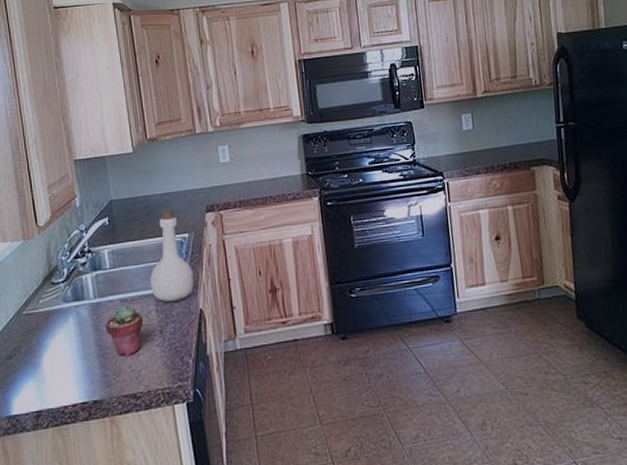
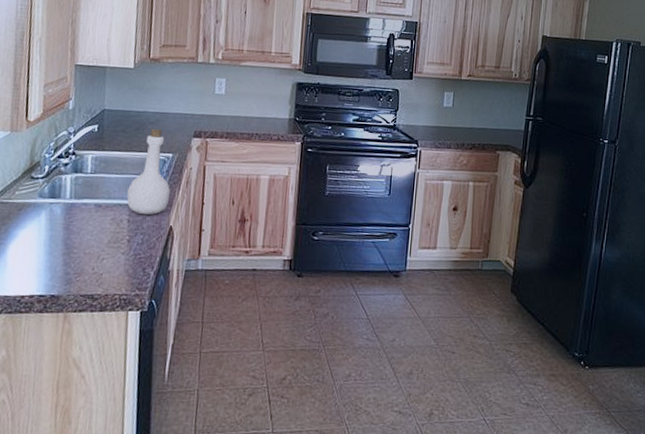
potted succulent: present [105,305,144,356] -> none [75,210,115,258]

